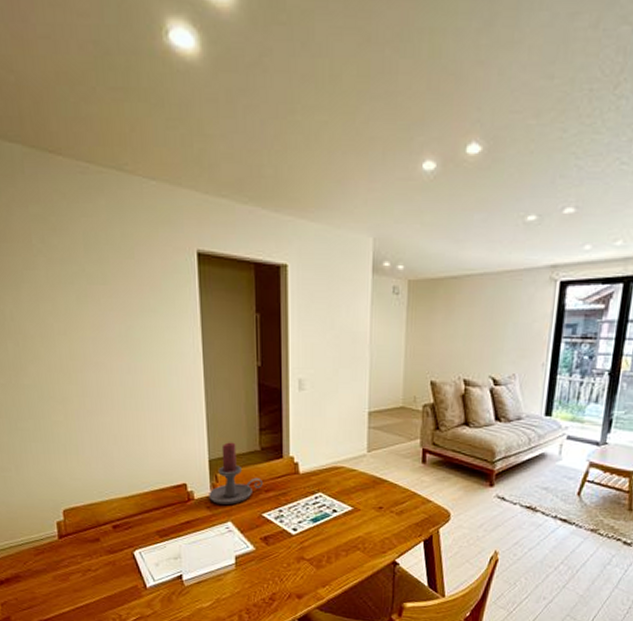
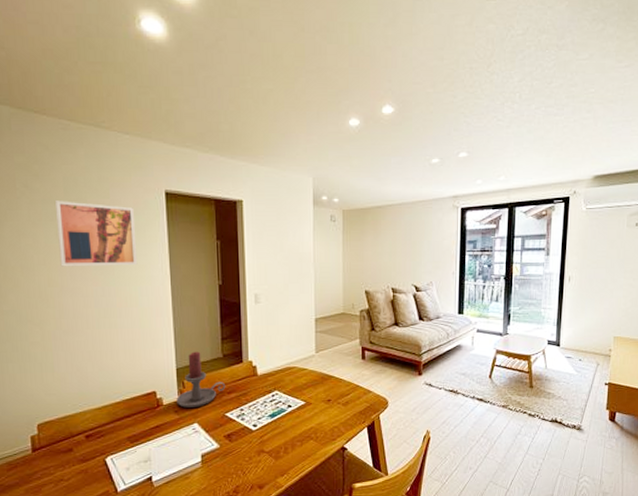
wall art: none [75,260,166,340] -> present [55,201,138,267]

